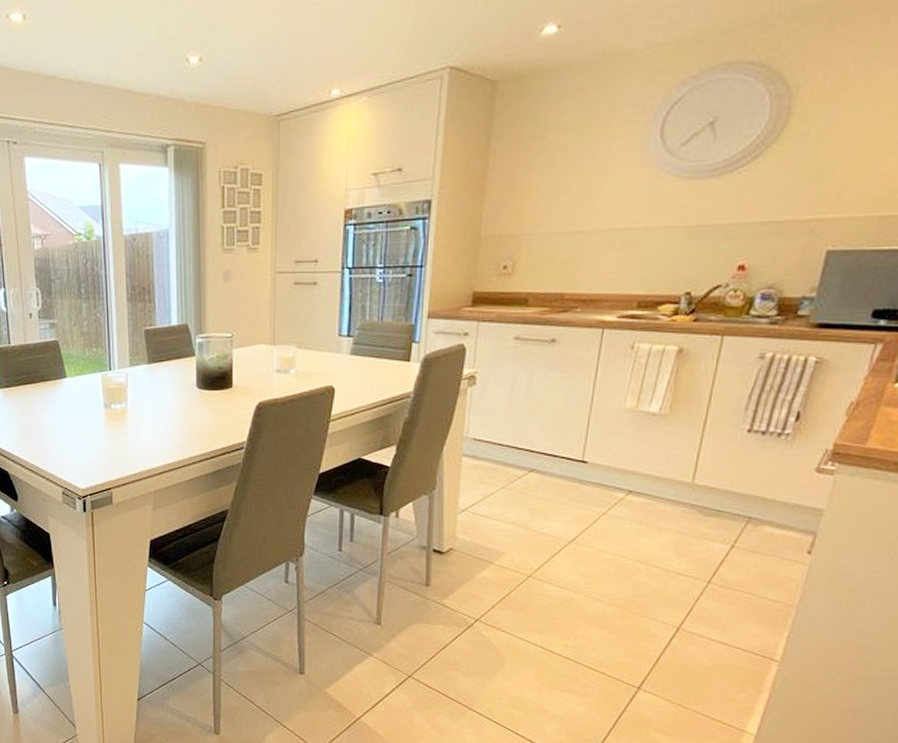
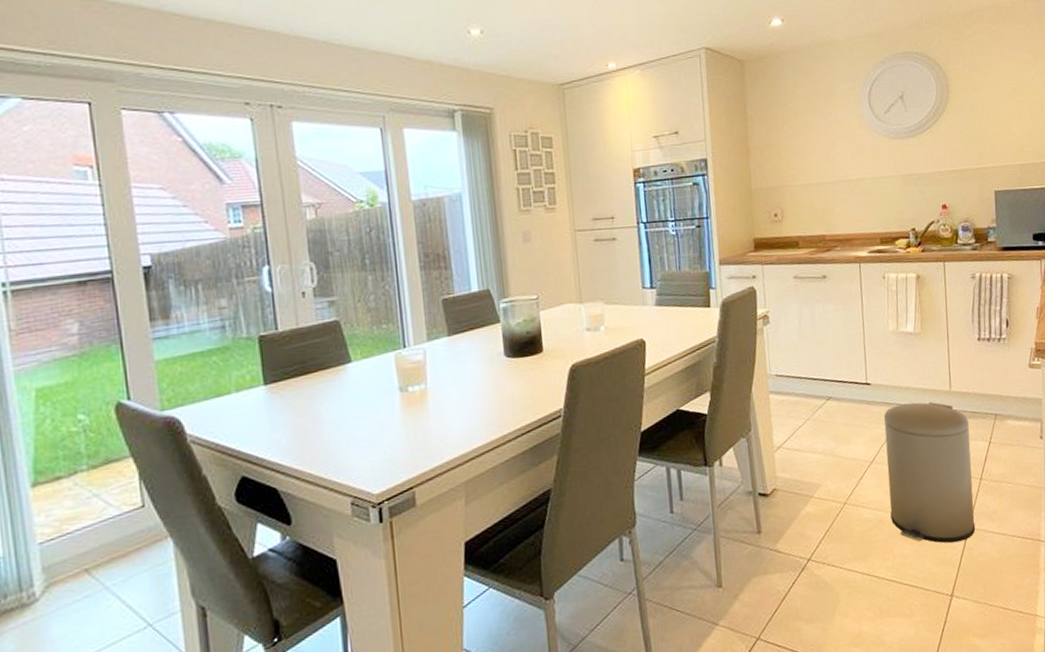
pedal bin: none [581,489,710,640] -> present [883,402,976,543]

